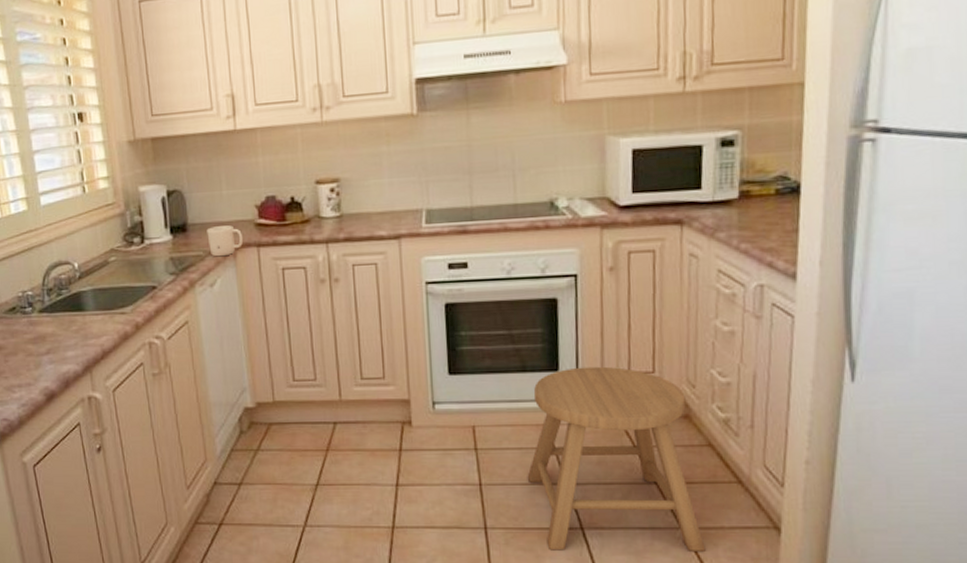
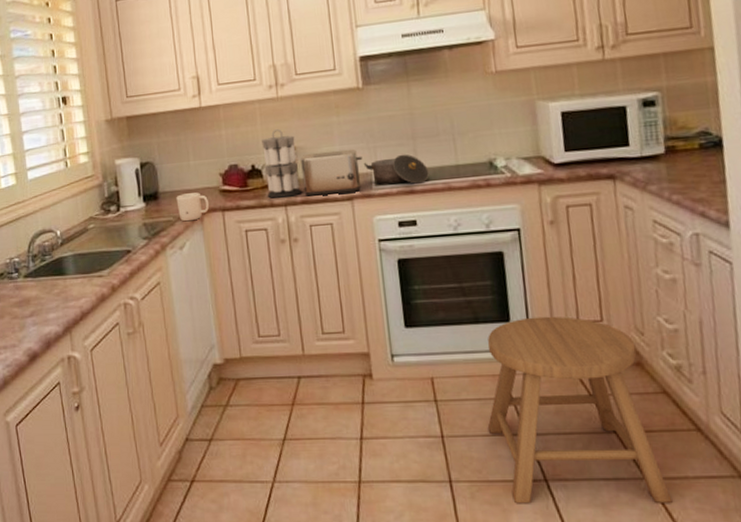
spice rack: none [303,158,345,234] -> present [262,129,301,198]
toaster: none [345,182,413,235] -> present [301,149,363,198]
cooking pot: none [414,190,484,224] -> present [363,154,429,185]

